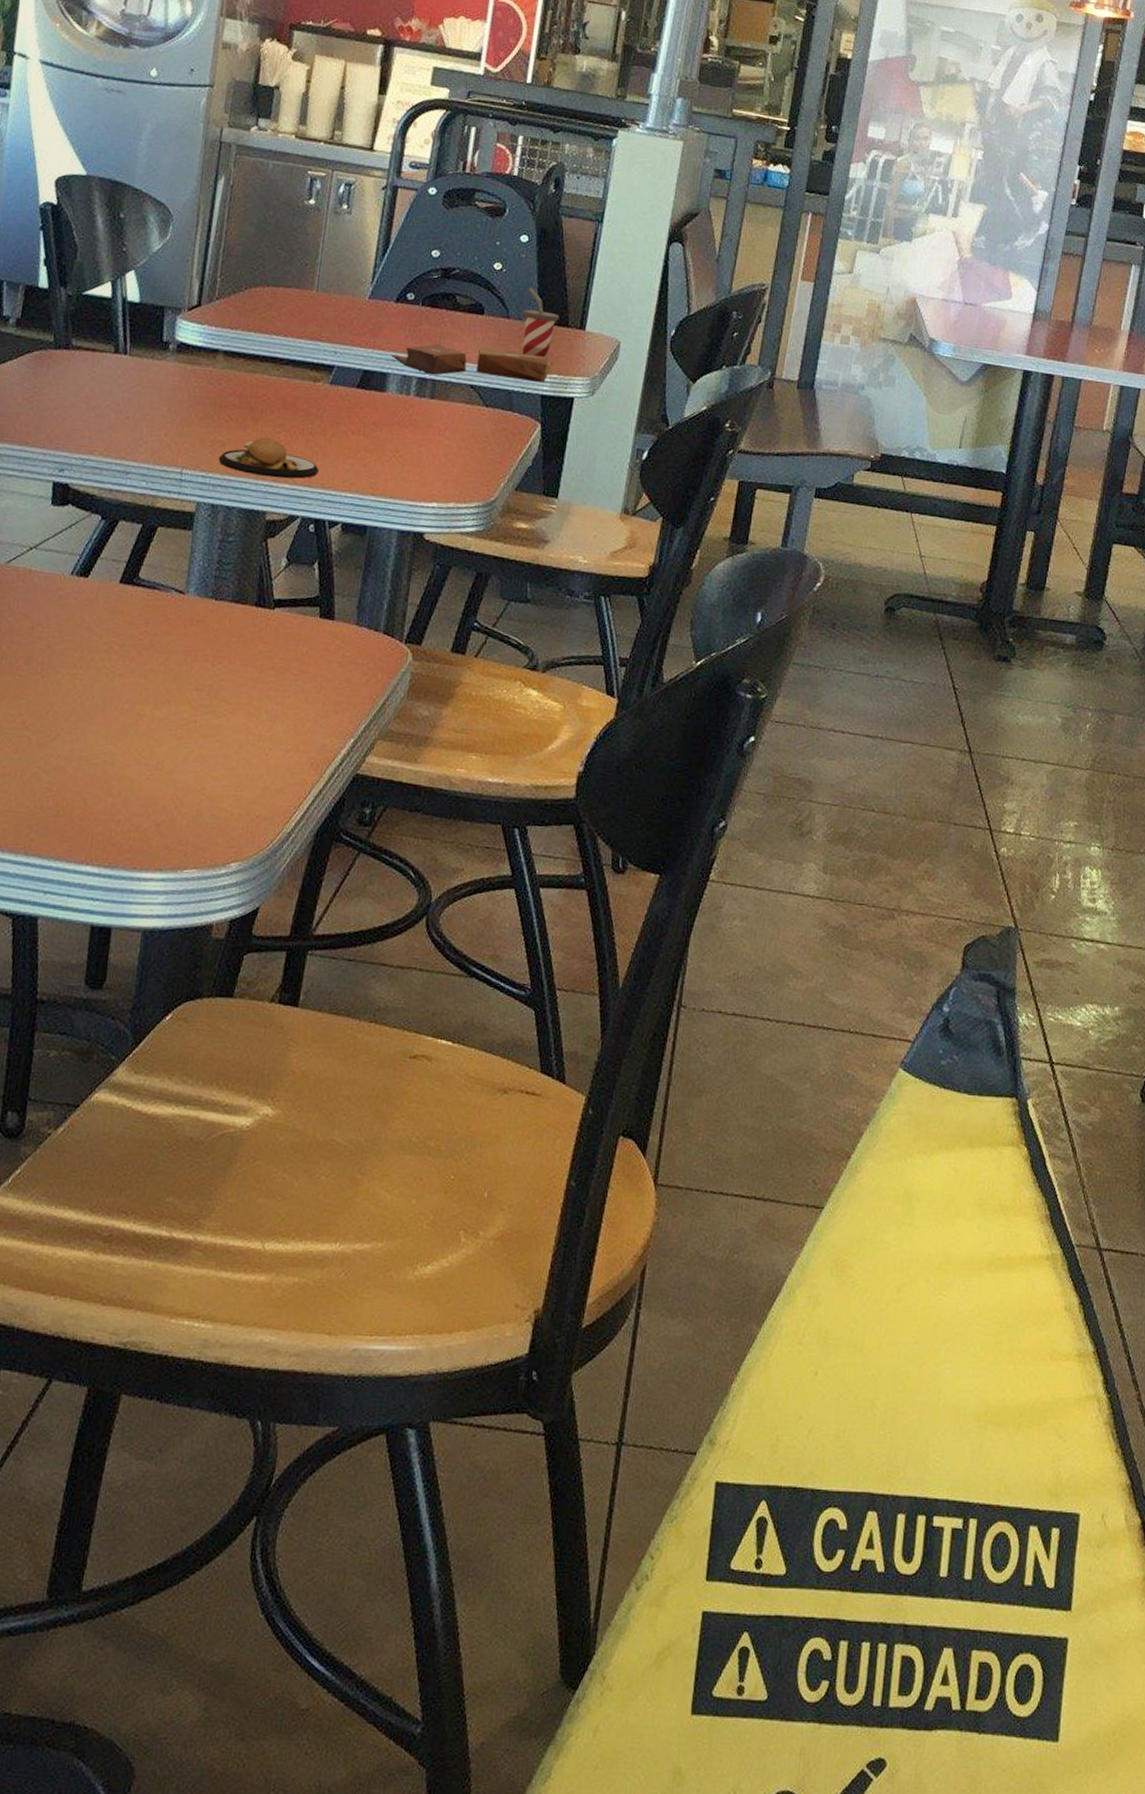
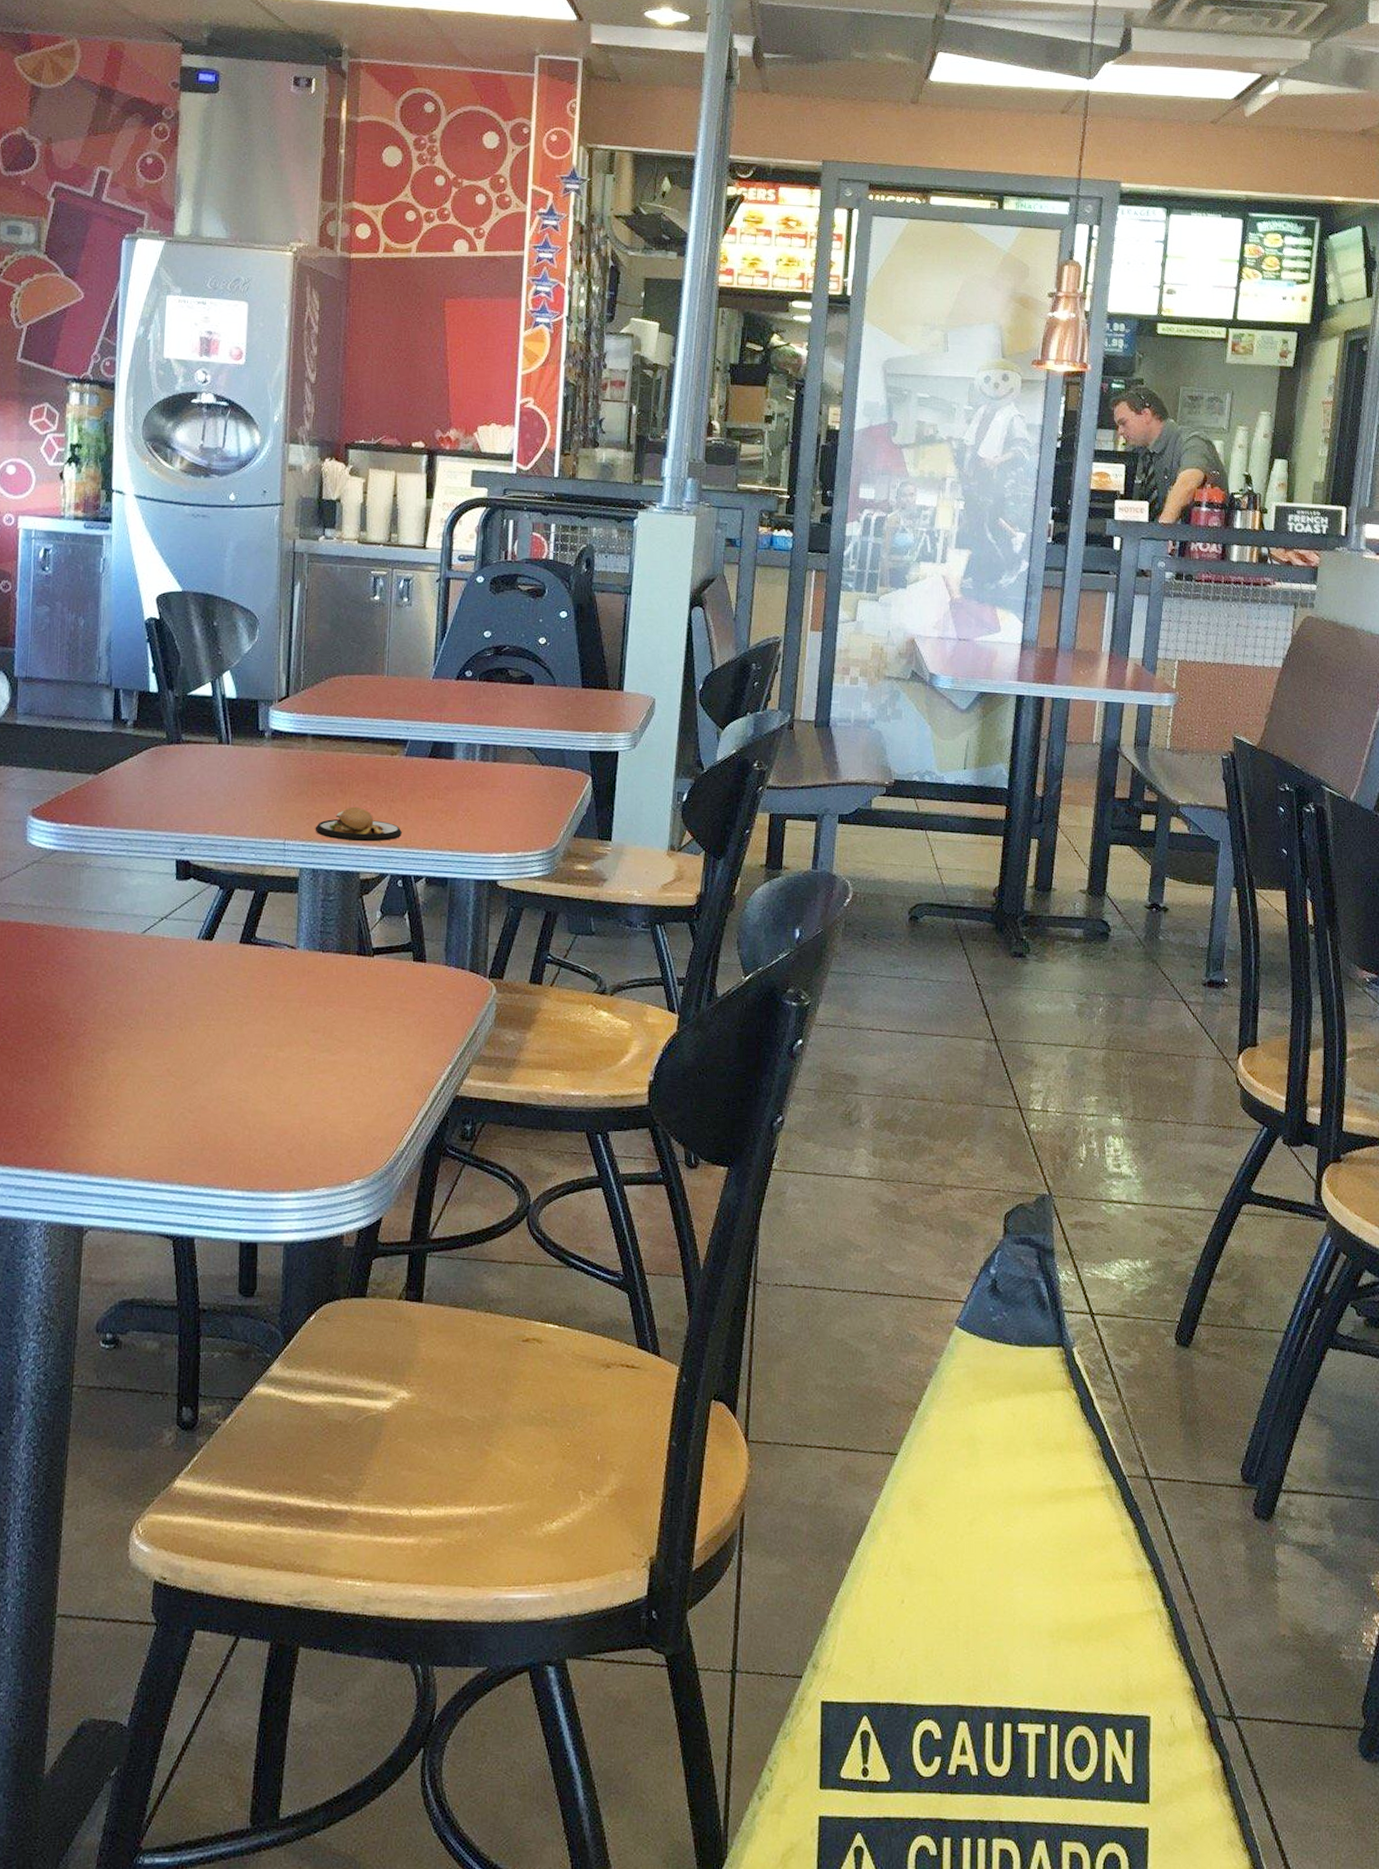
paper bag: present [390,344,553,382] -> none [455,713,598,741]
beverage cup: present [521,287,560,358] -> none [568,656,600,718]

